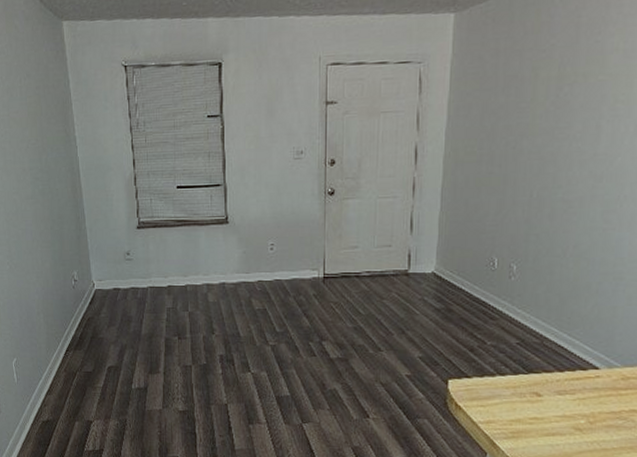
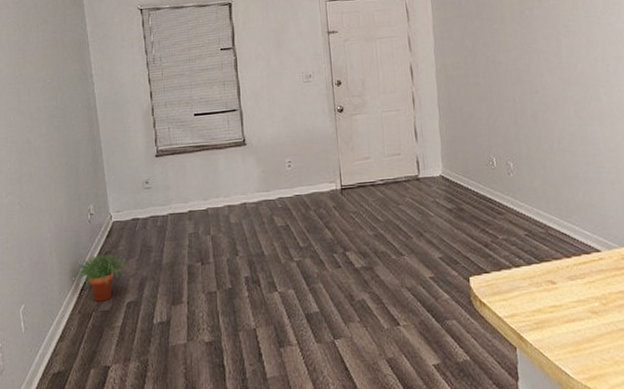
potted plant: none [59,320,108,363] -> present [73,254,126,302]

